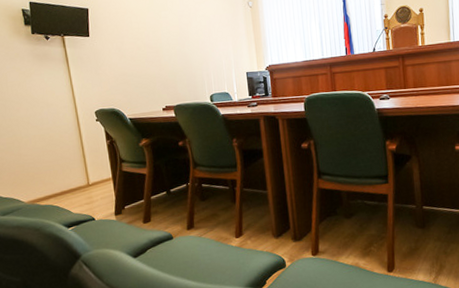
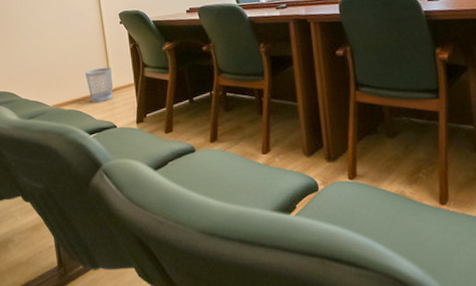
wastebasket: none [61,163,91,198] -> present [85,67,113,103]

